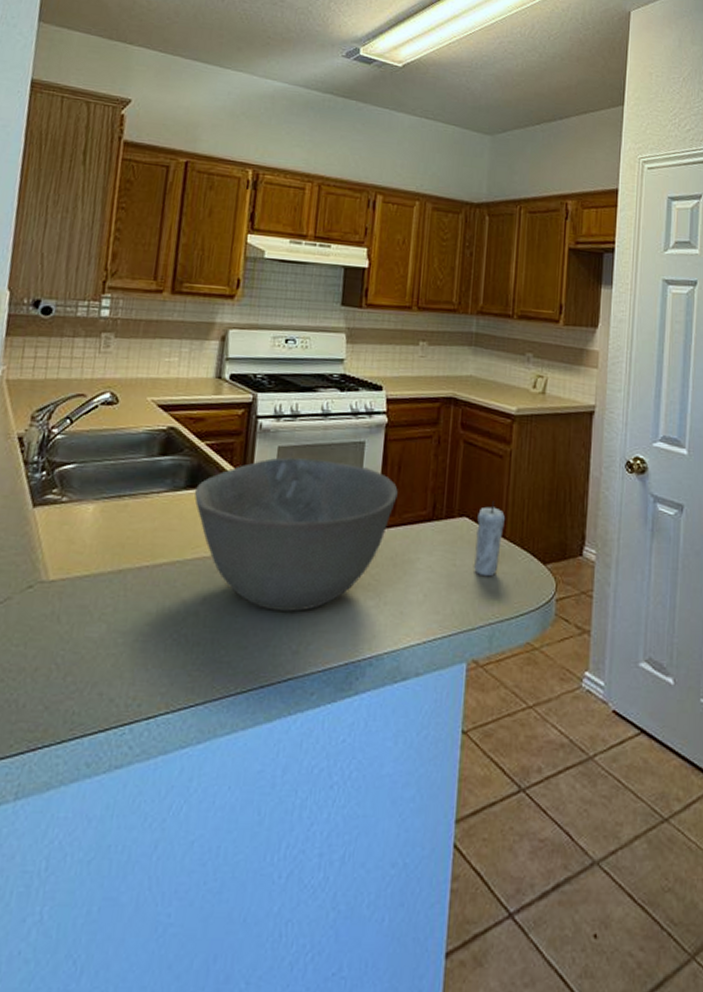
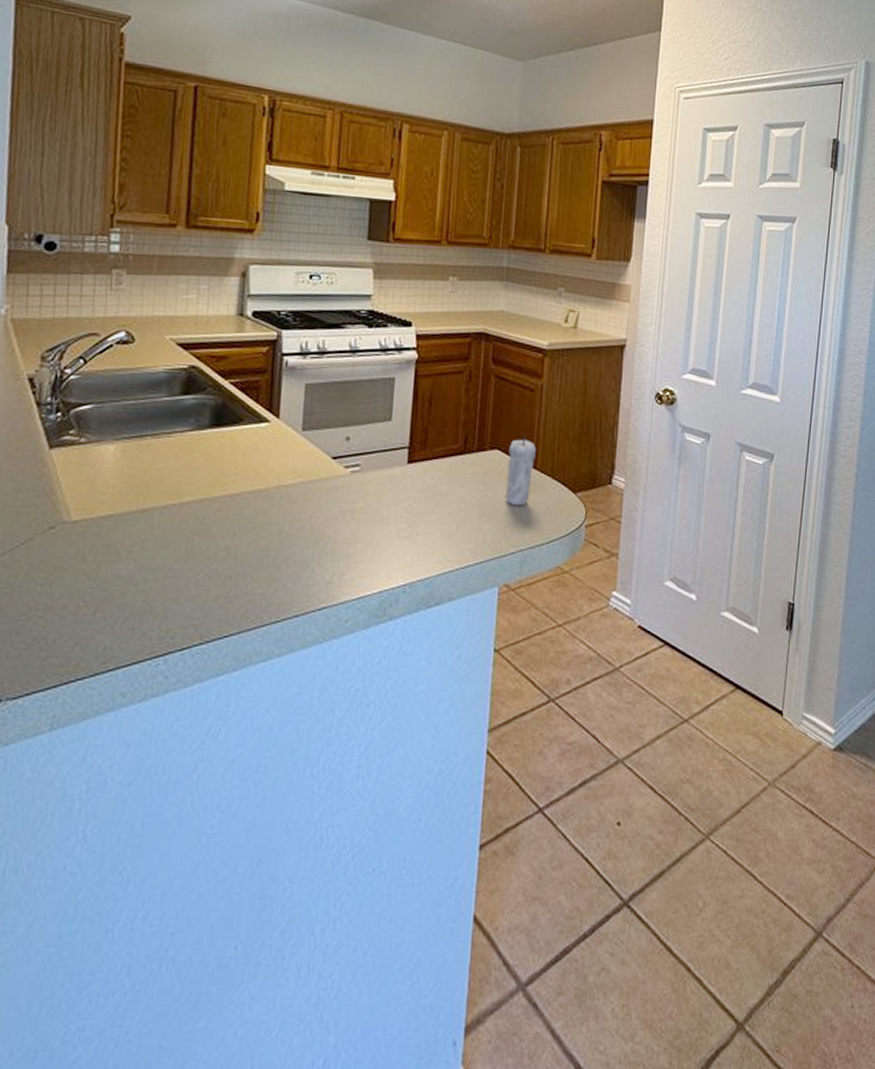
bowl: present [194,457,398,612] -> none [220,394,429,544]

